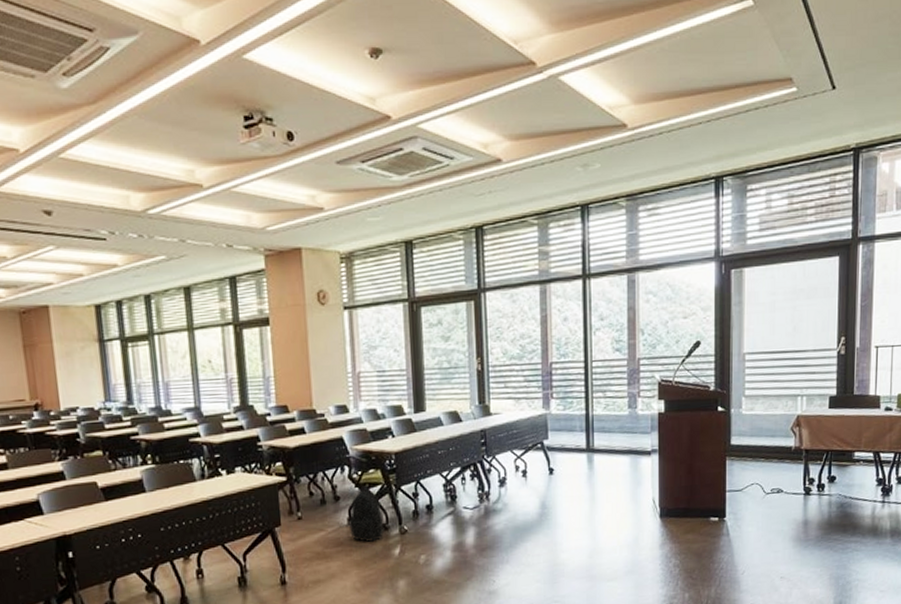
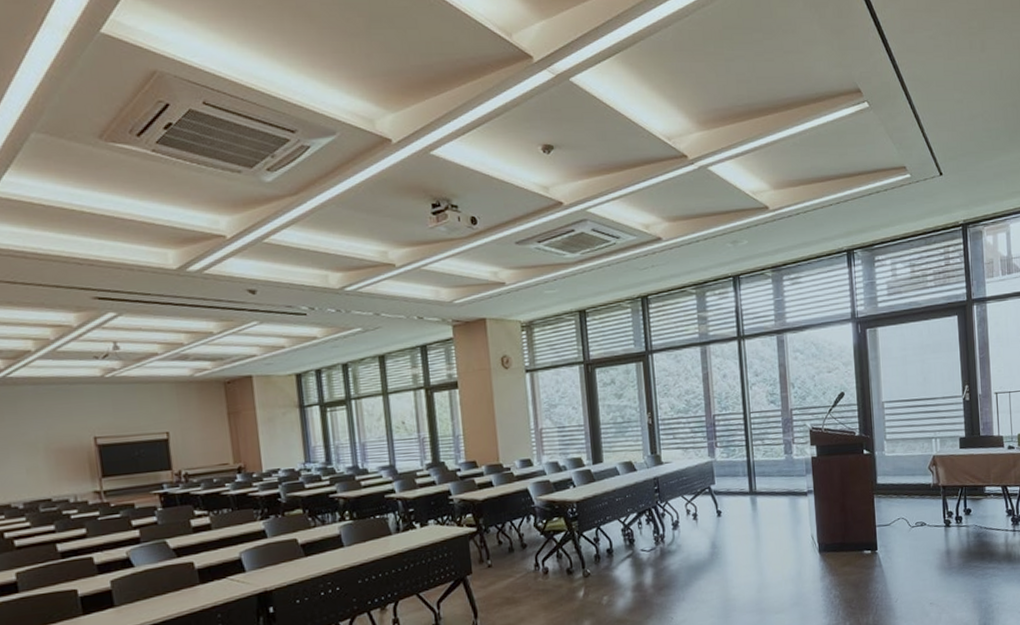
backpack: present [348,487,385,543] -> none [535,534,569,587]

